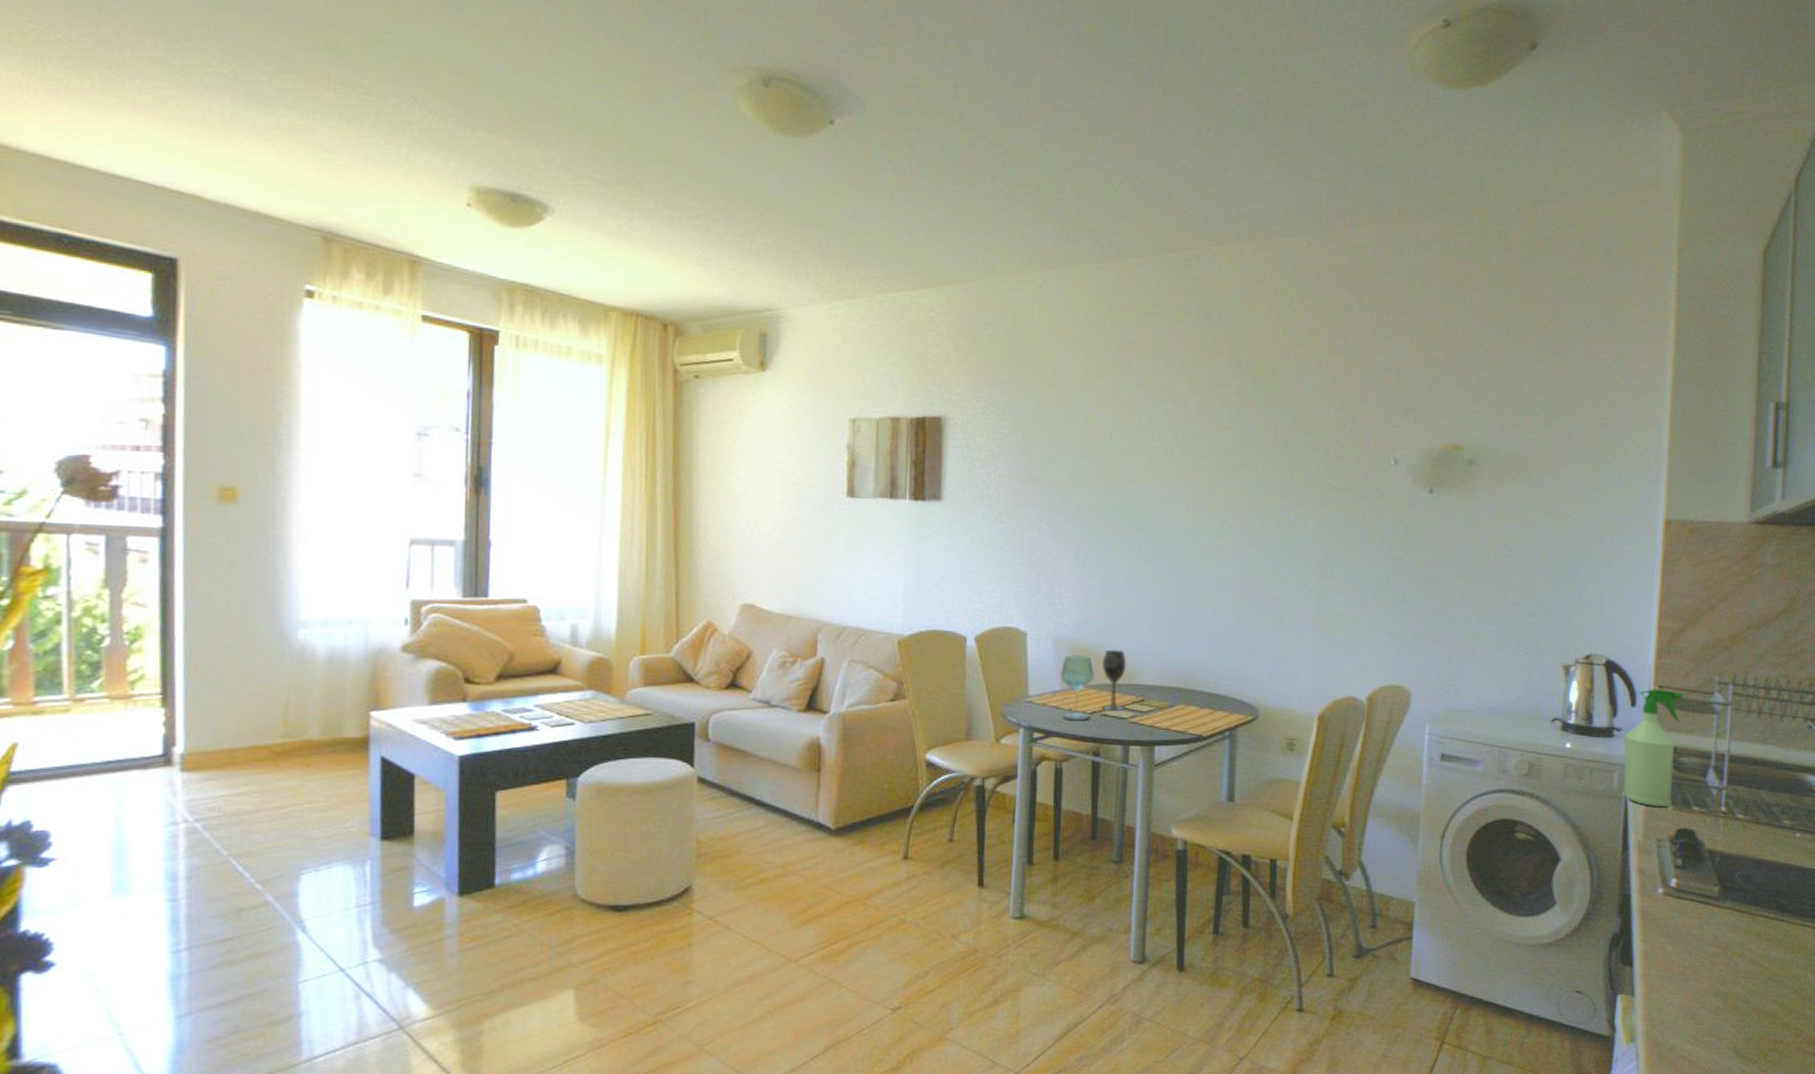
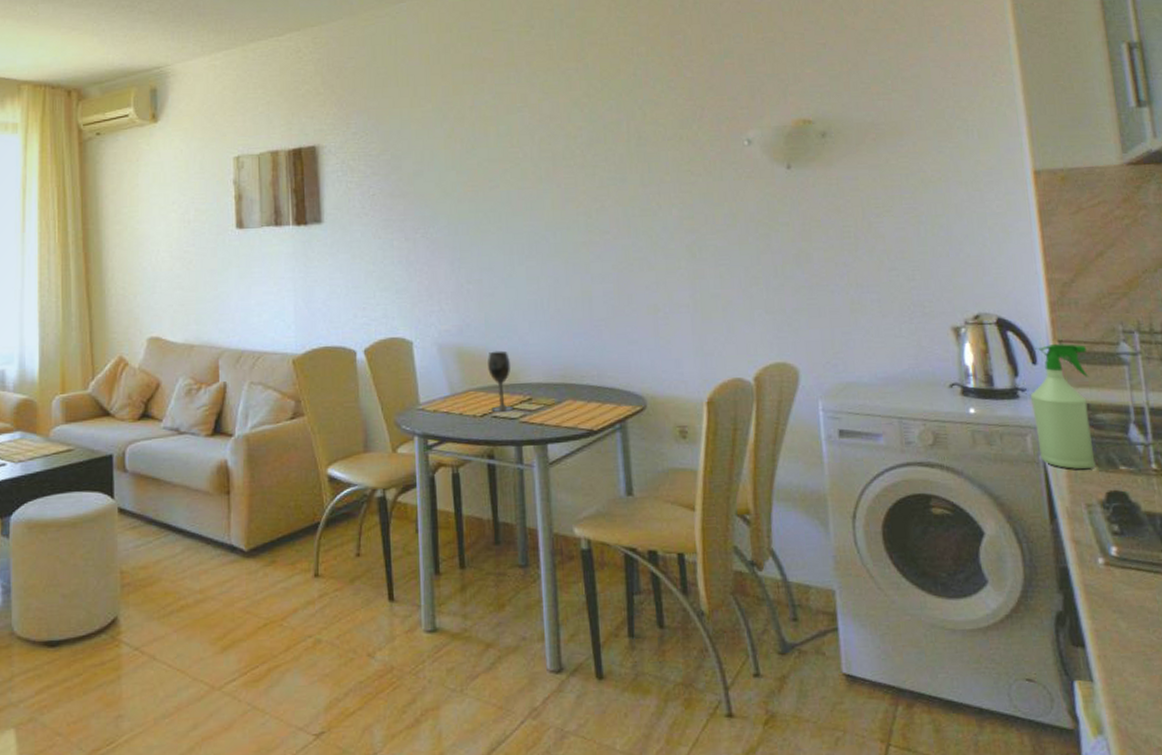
wine glass: present [1061,655,1094,721] -> none [448,359,481,425]

